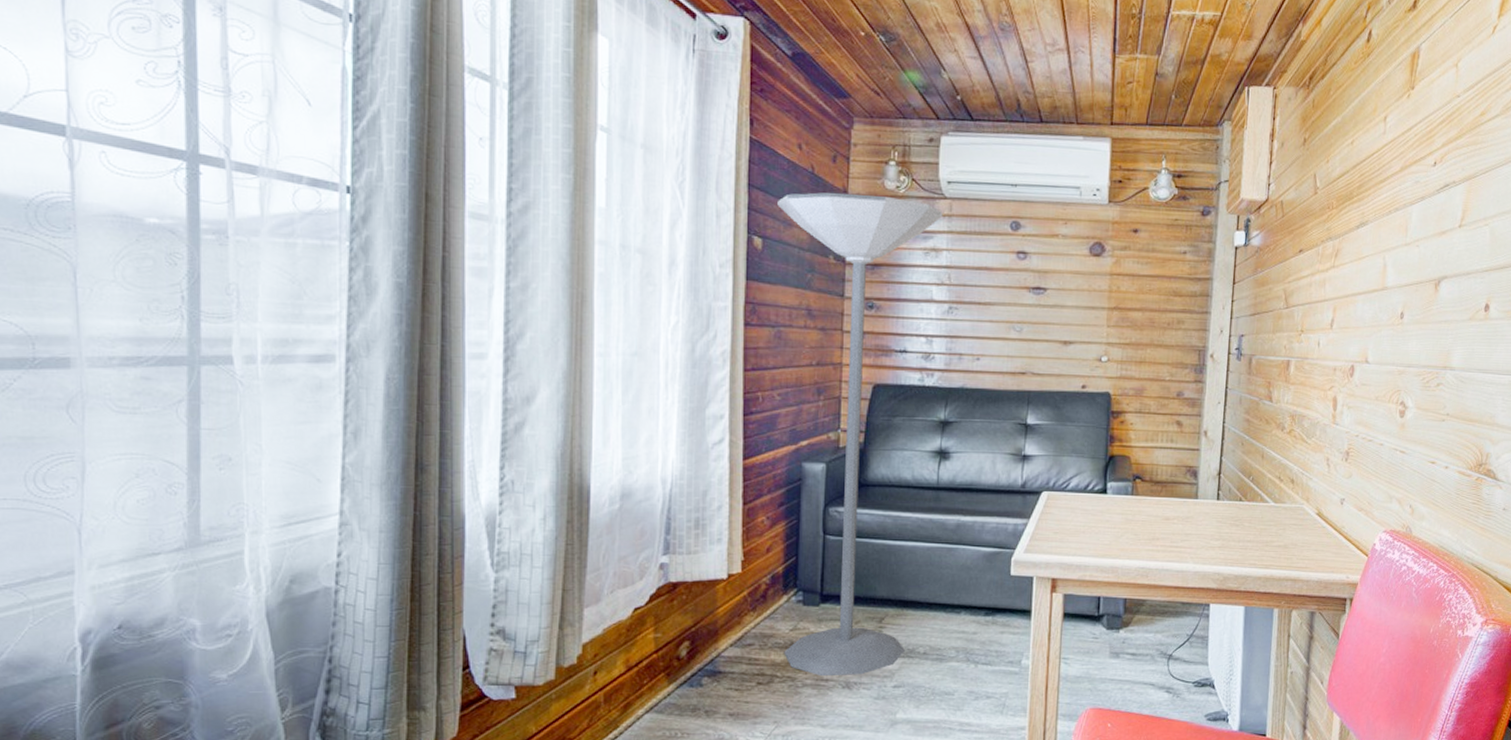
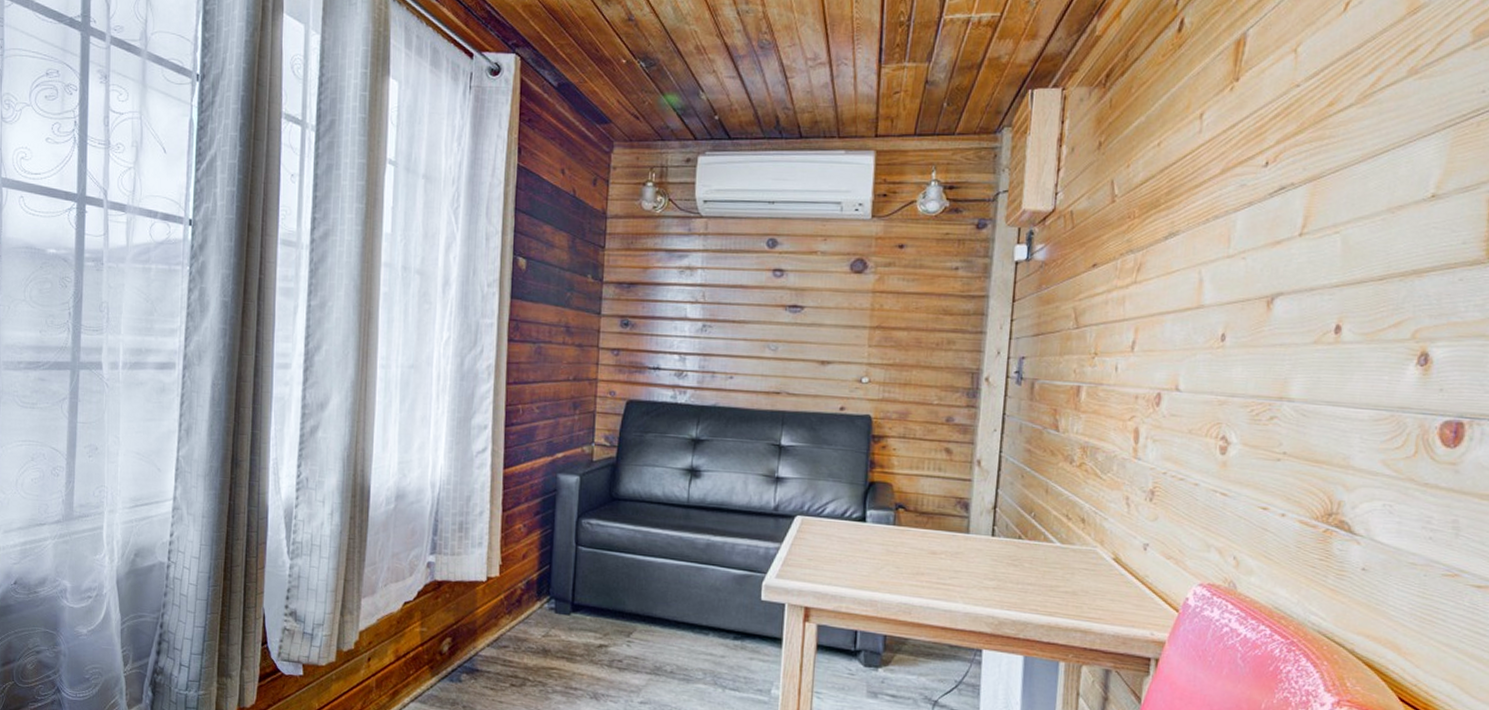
floor lamp: present [778,192,943,677] -> none [536,214,699,687]

